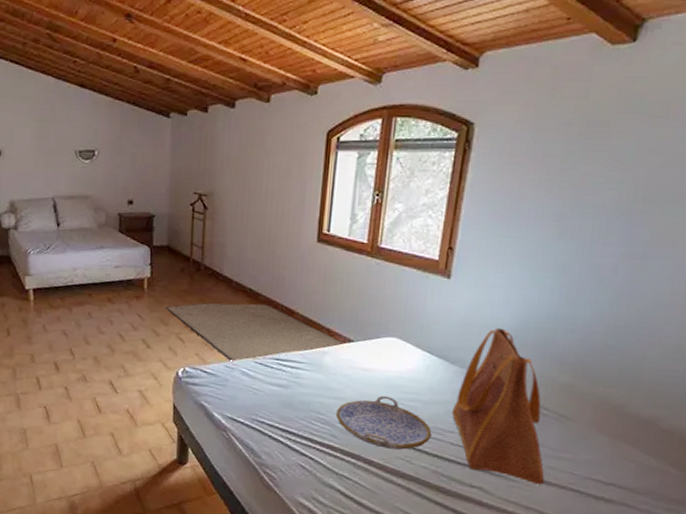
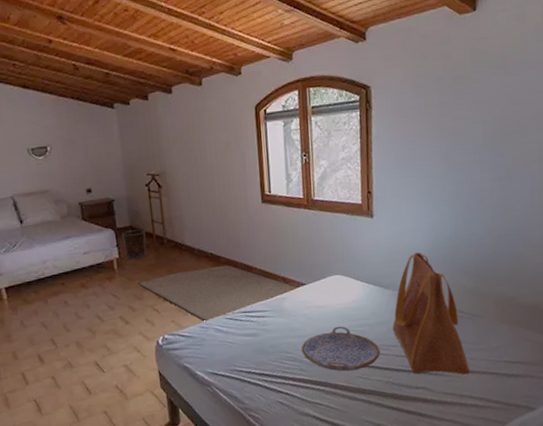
waste bin: none [157,250,182,282] -> present [122,229,146,260]

